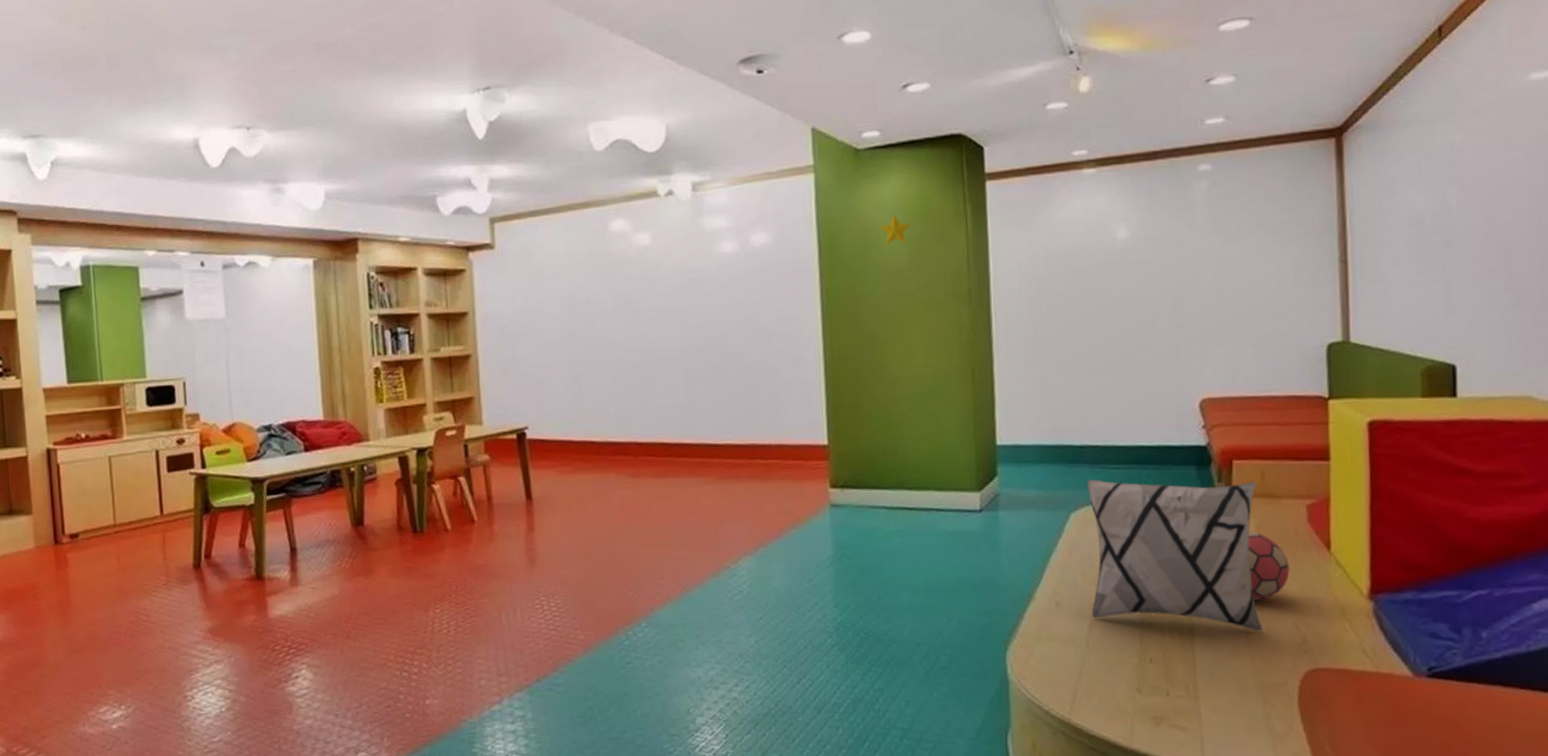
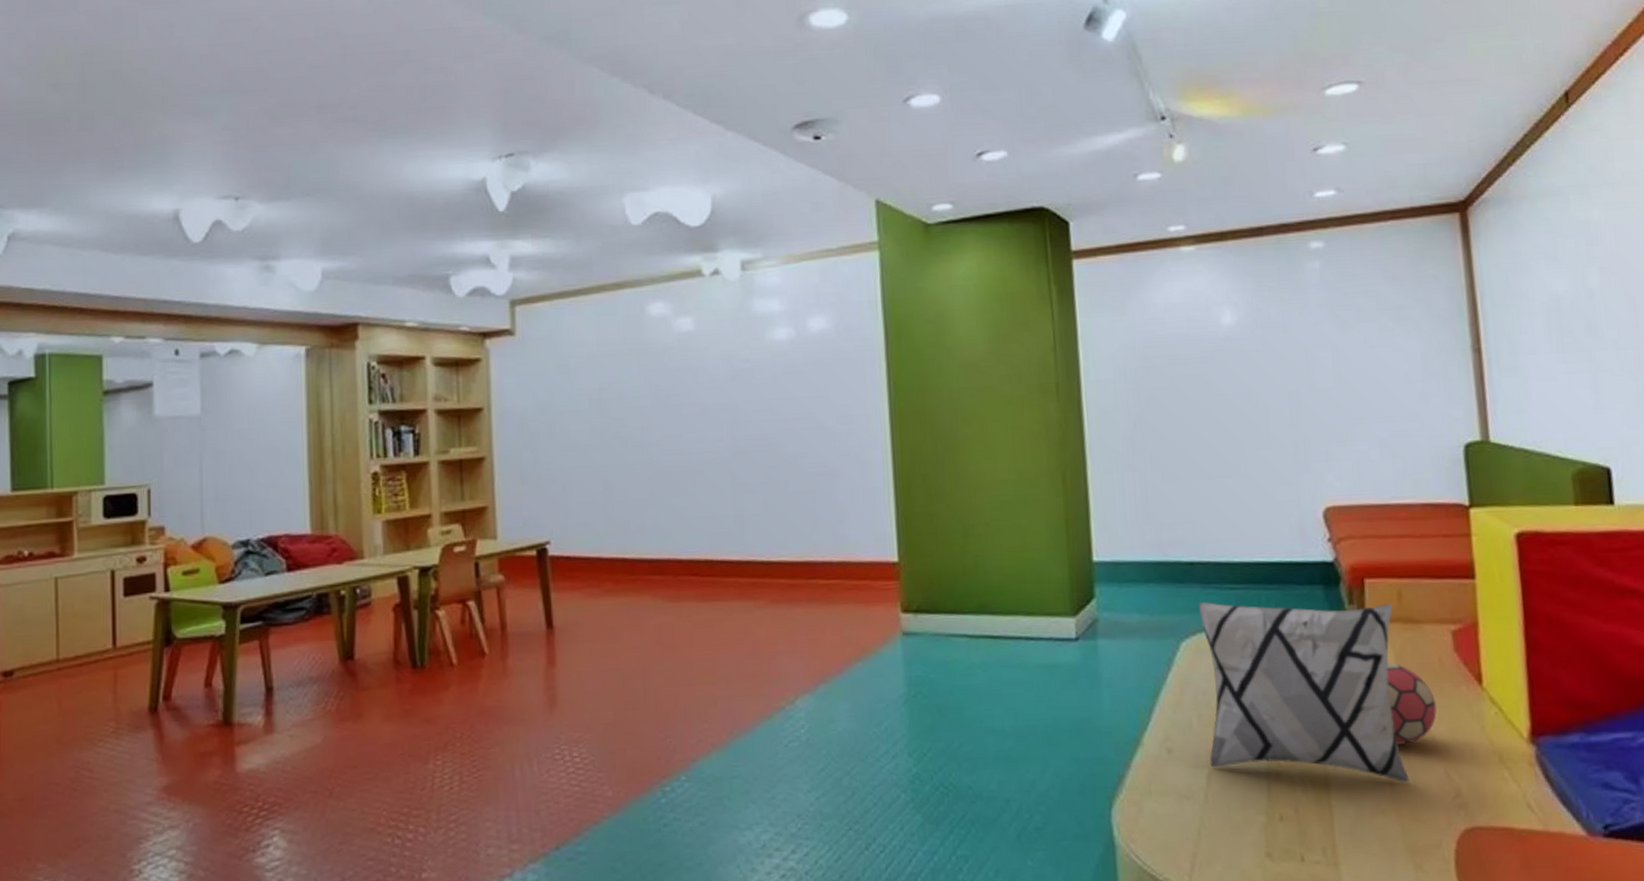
decorative star: present [880,214,910,244] -> none [954,296,988,331]

